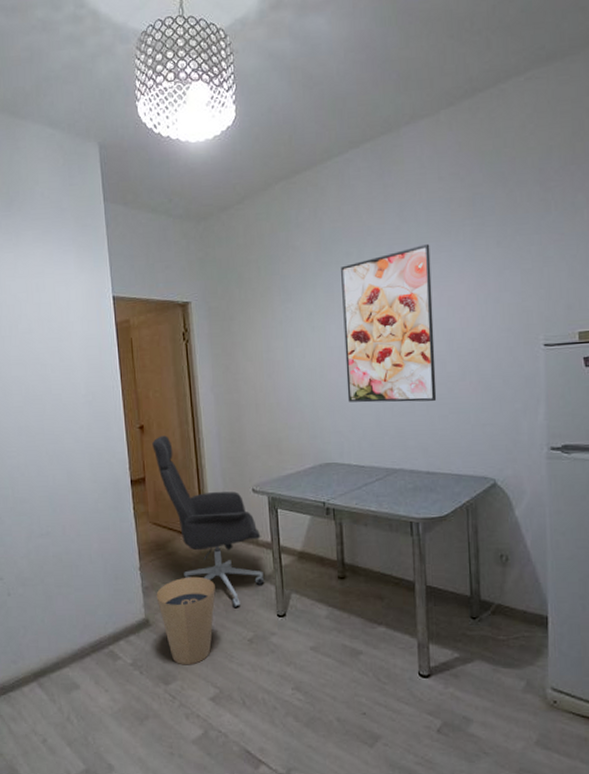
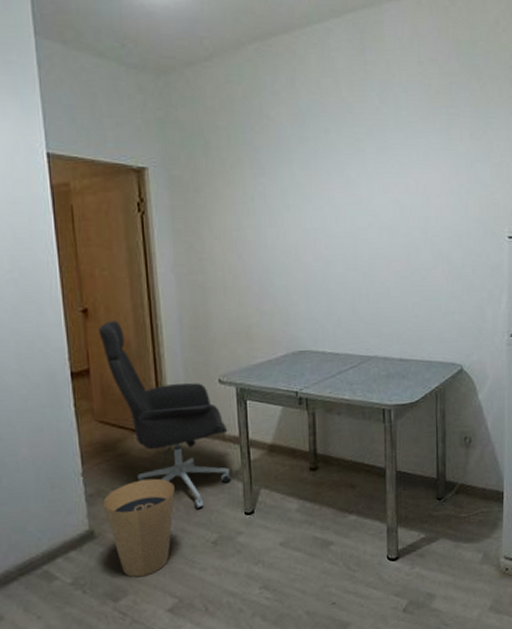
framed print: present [341,244,437,403] -> none [319,129,411,289]

